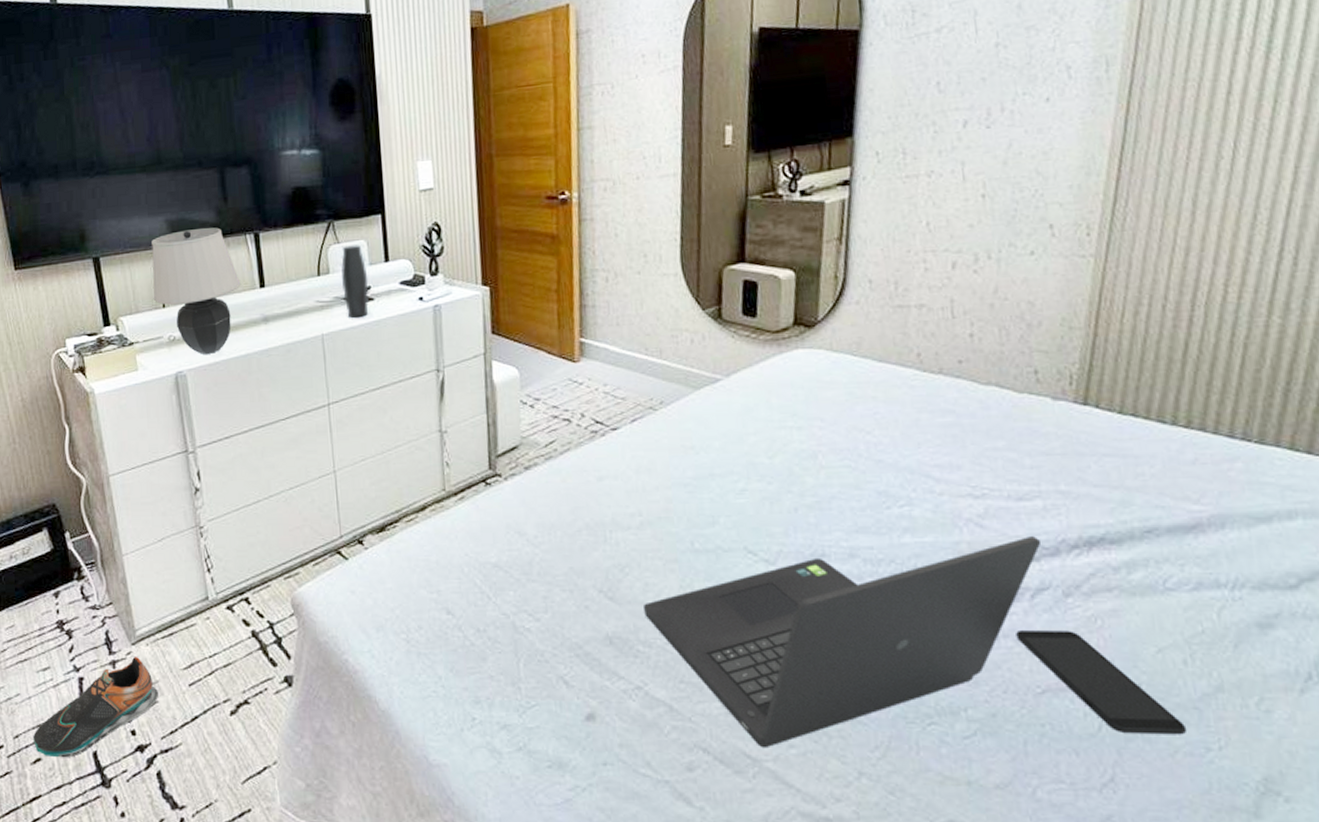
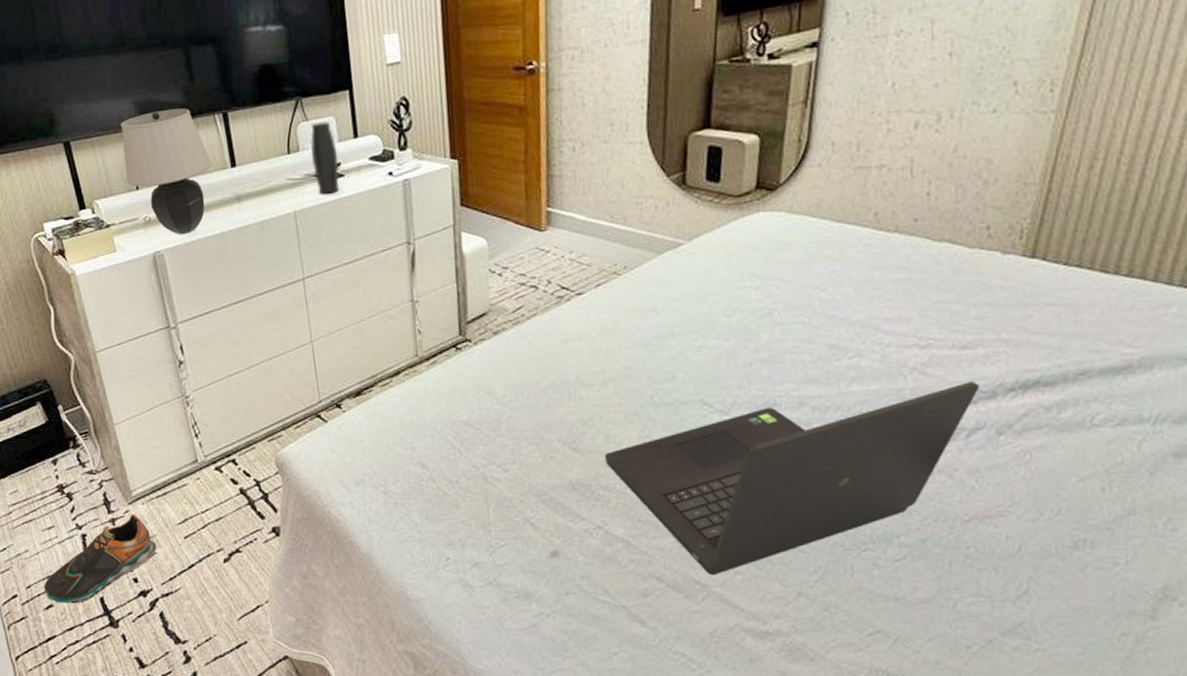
mobile phone: present [1016,631,1188,735] -> none [950,465,1099,553]

